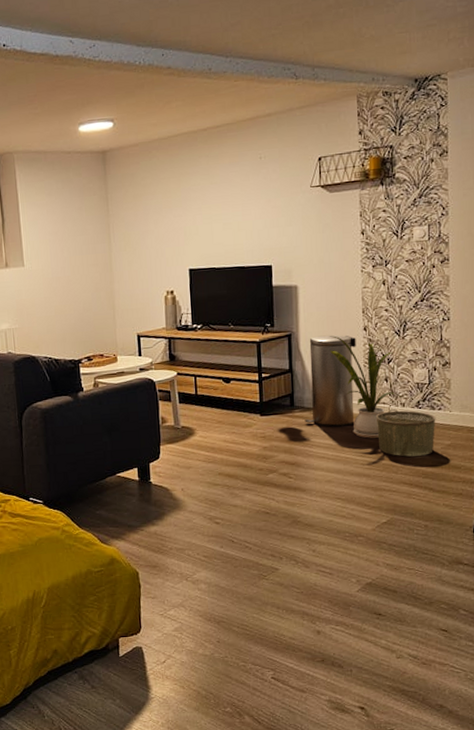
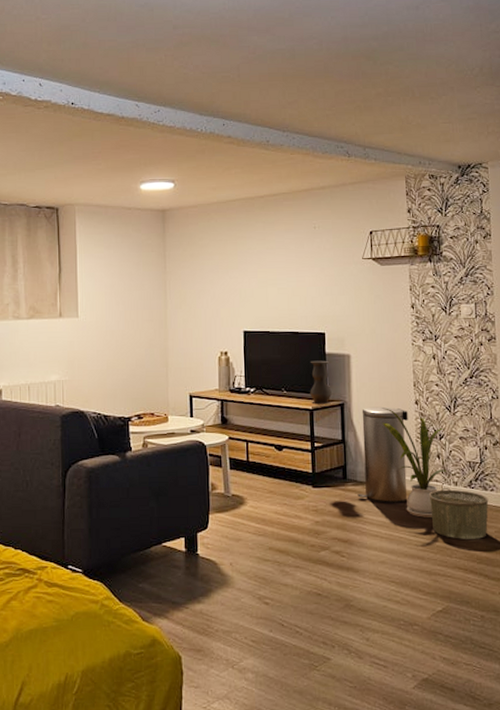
vase: none [257,293,279,336] -> present [310,360,332,403]

